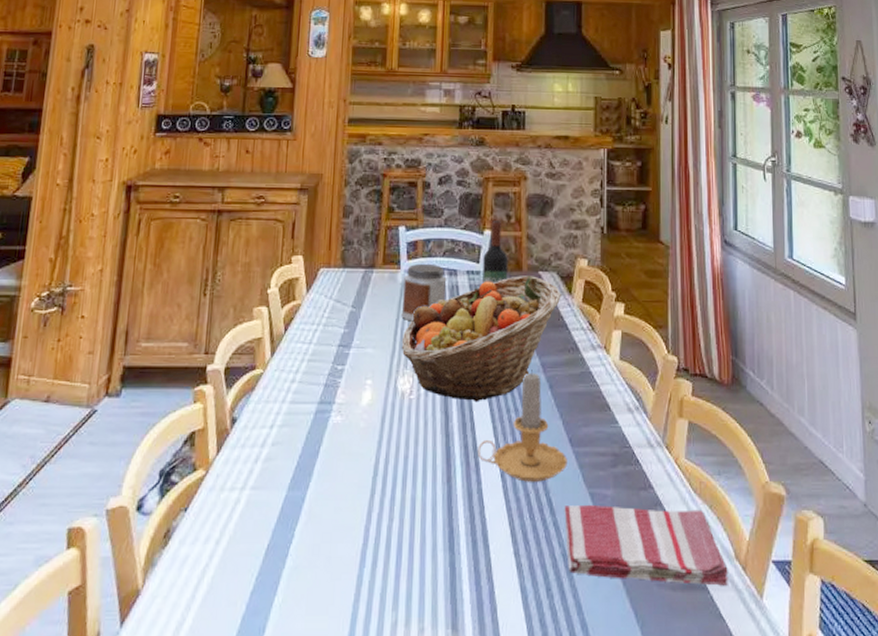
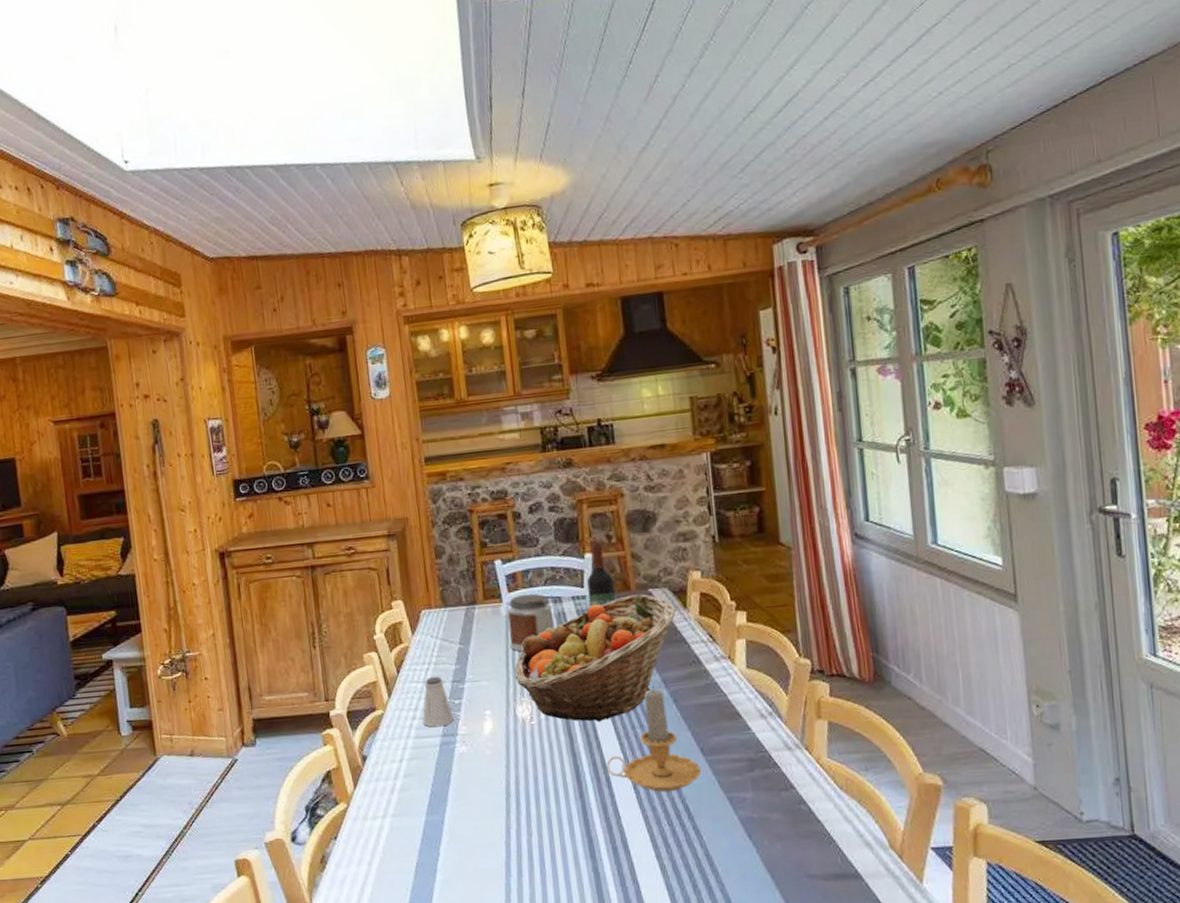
saltshaker: none [301,338,334,393] -> present [422,676,454,728]
dish towel: present [564,504,728,586] -> none [702,805,884,874]

